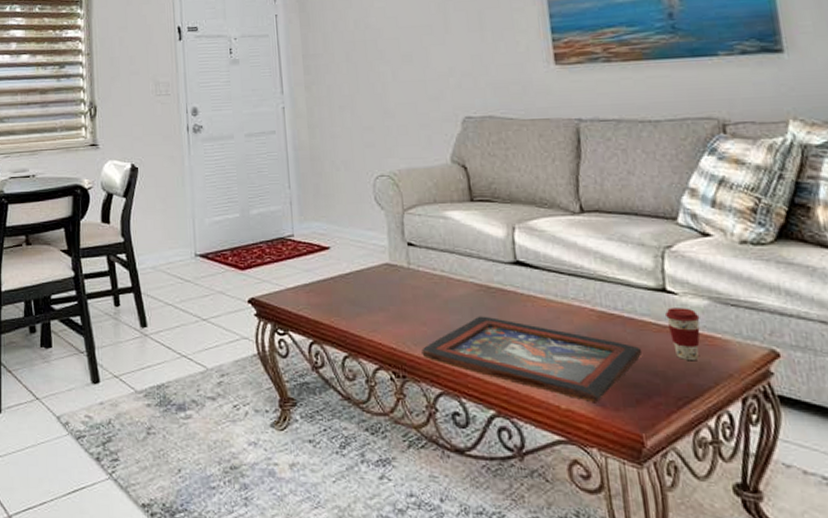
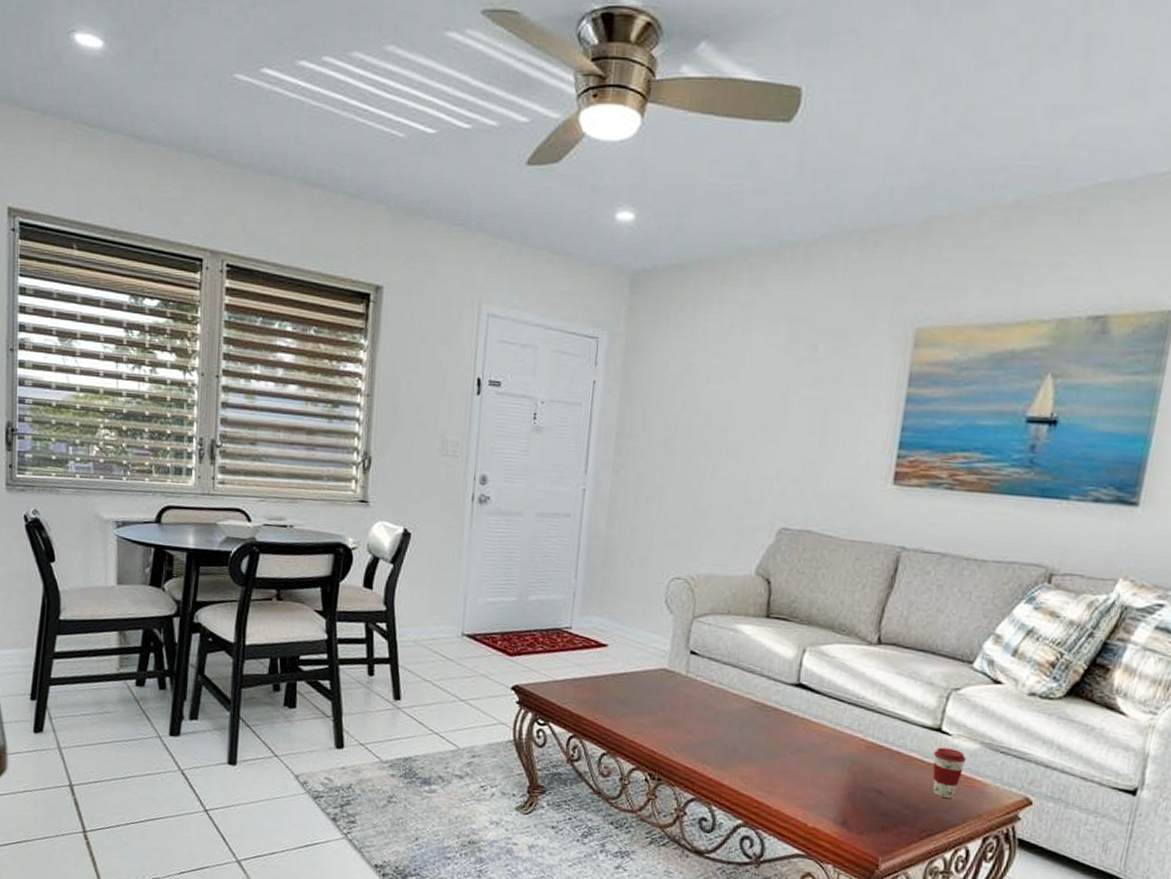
decorative tray: present [421,316,643,402] -> none [682,731,901,824]

